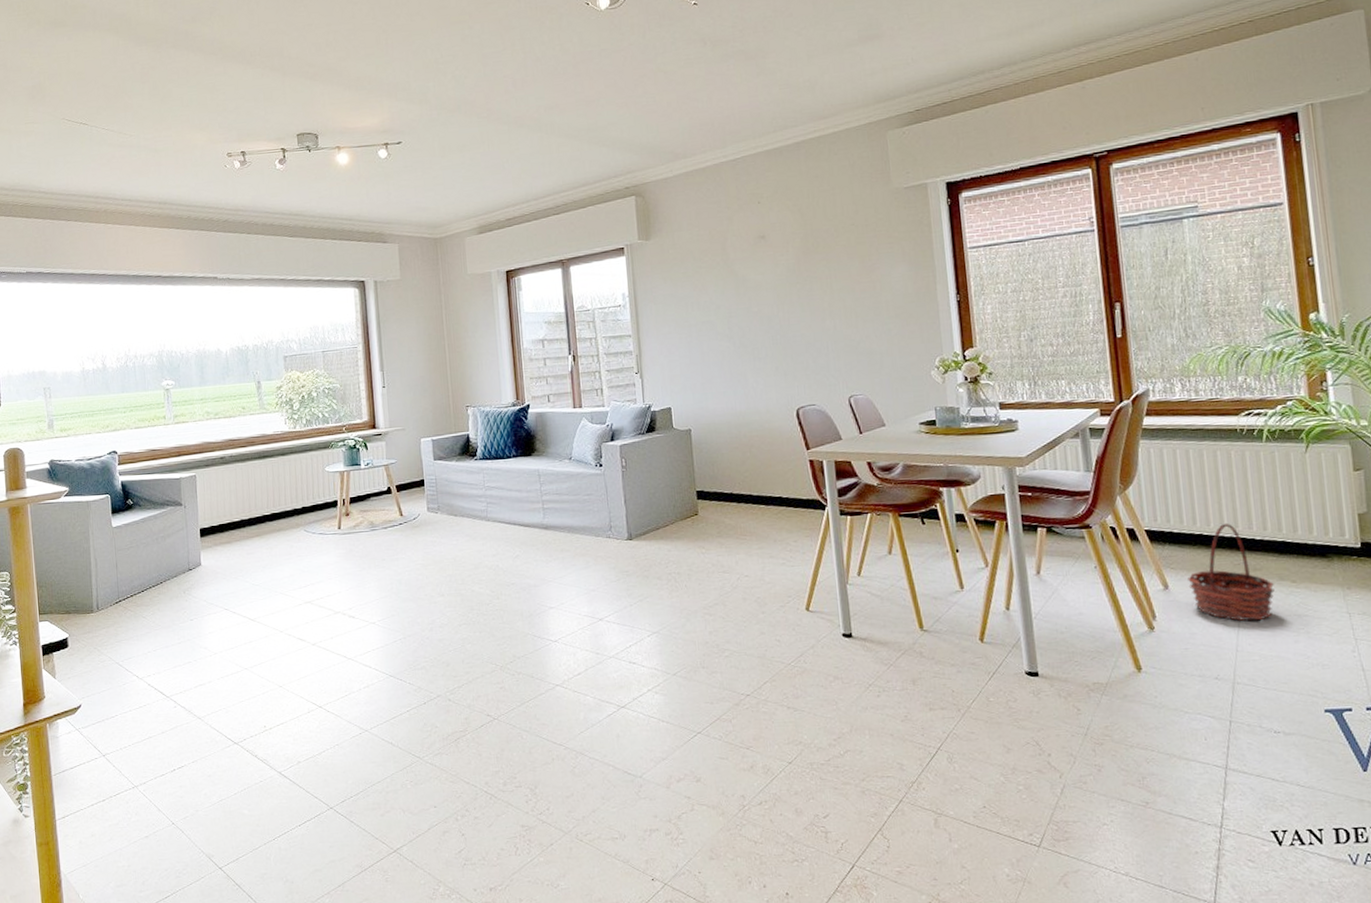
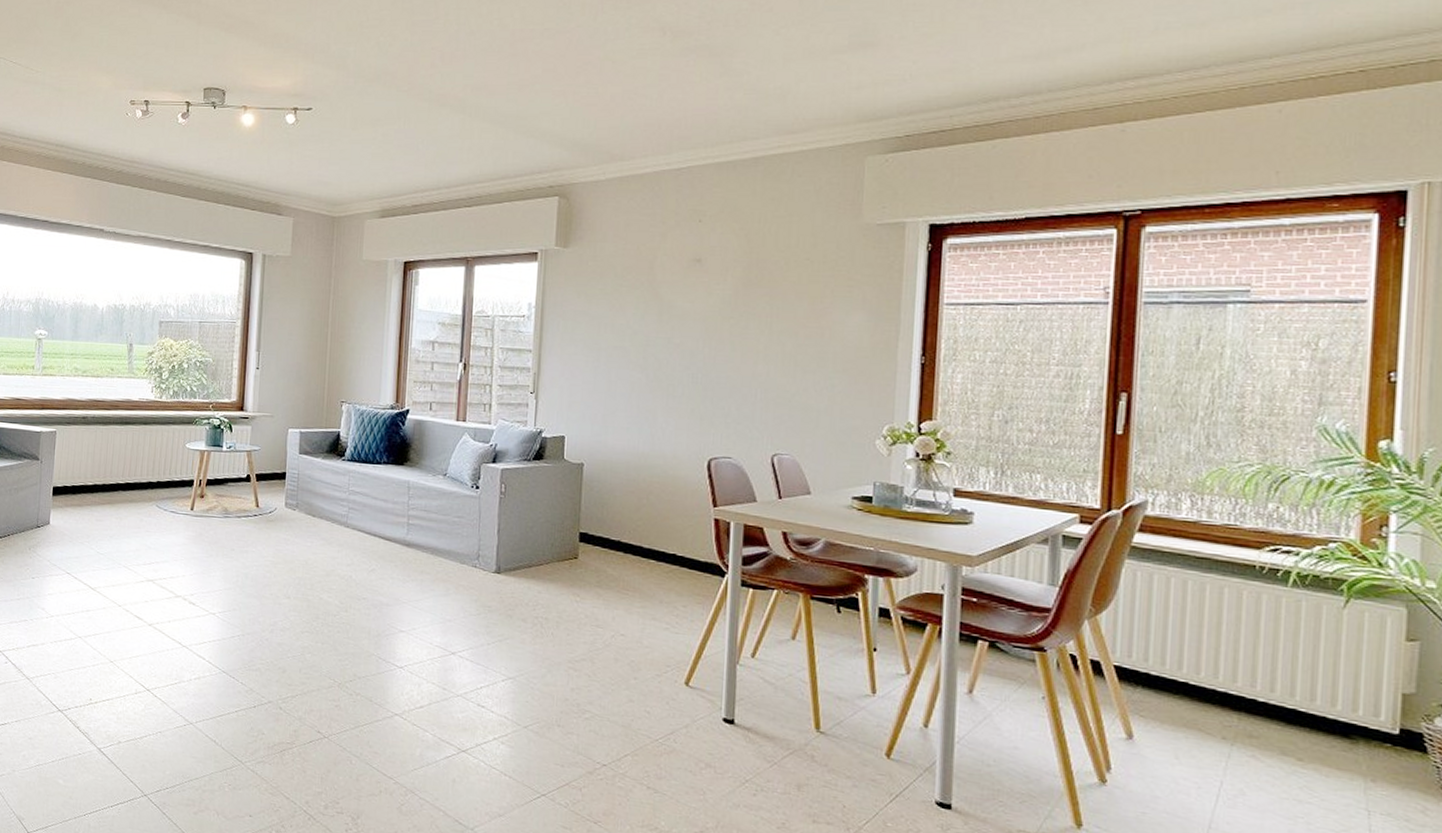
basket: present [1188,524,1274,622] -> none [1159,675,1272,798]

